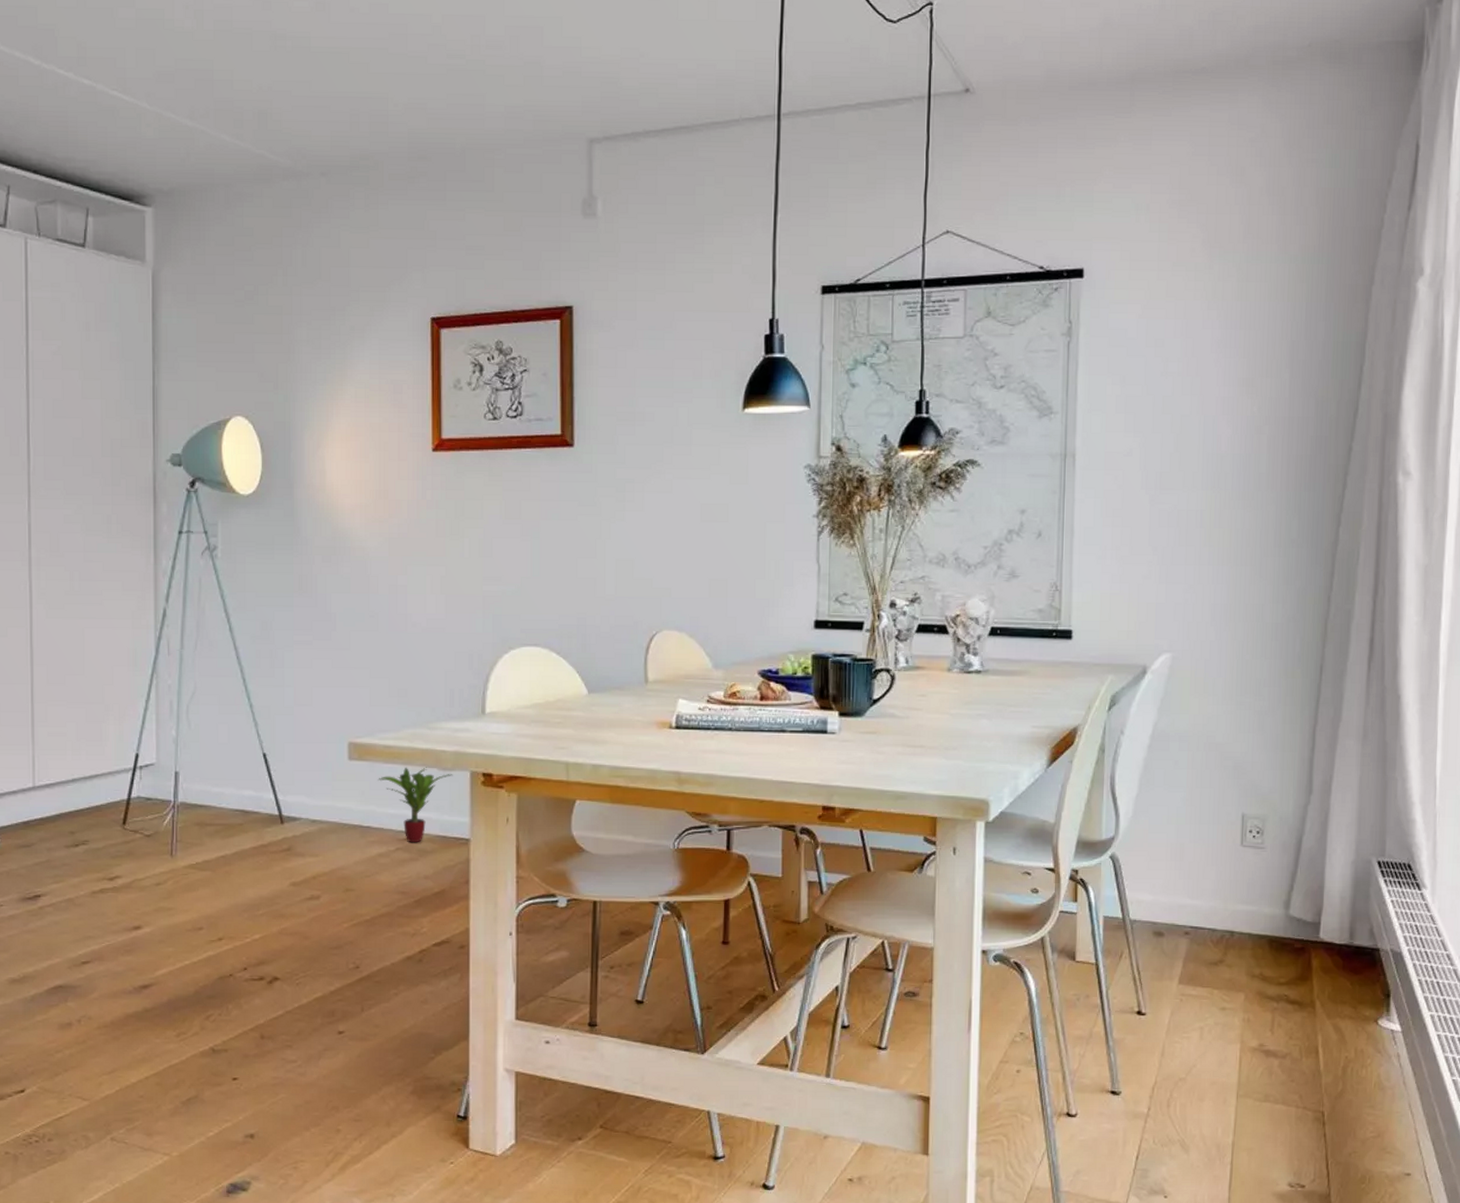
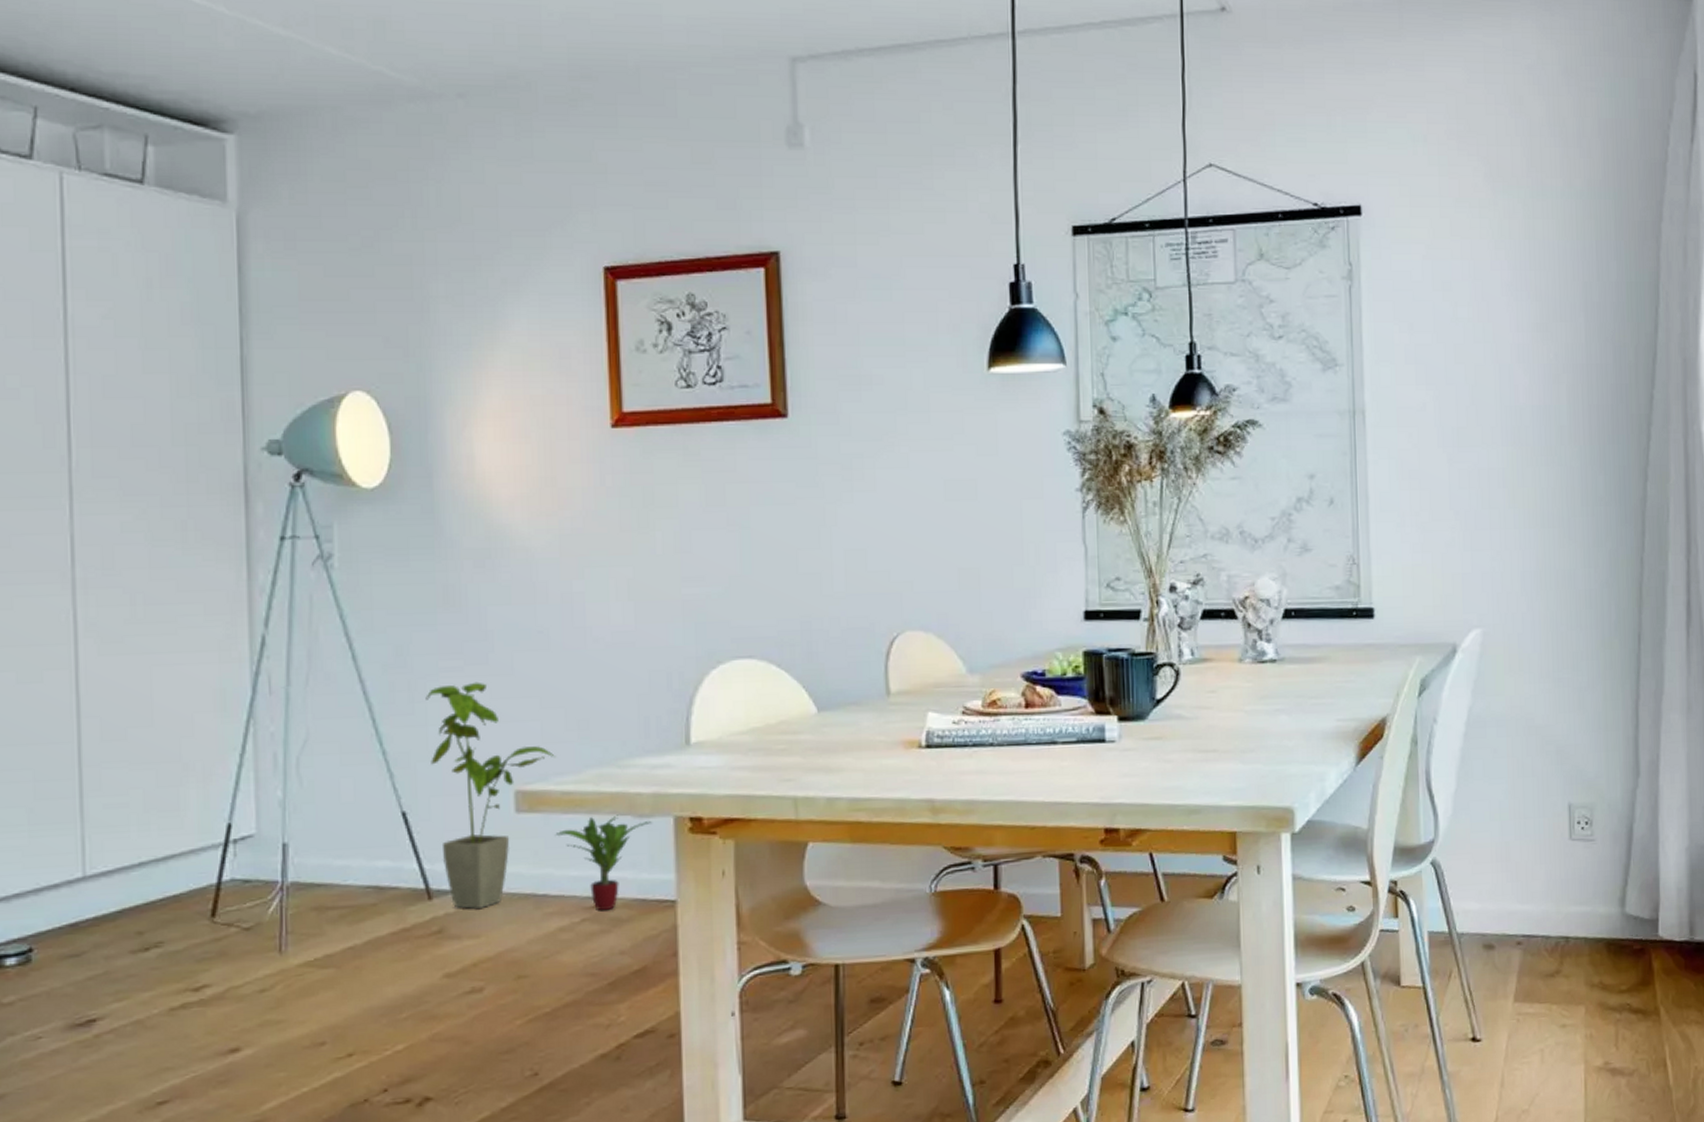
house plant: none [283,653,380,834] -> present [425,682,555,910]

